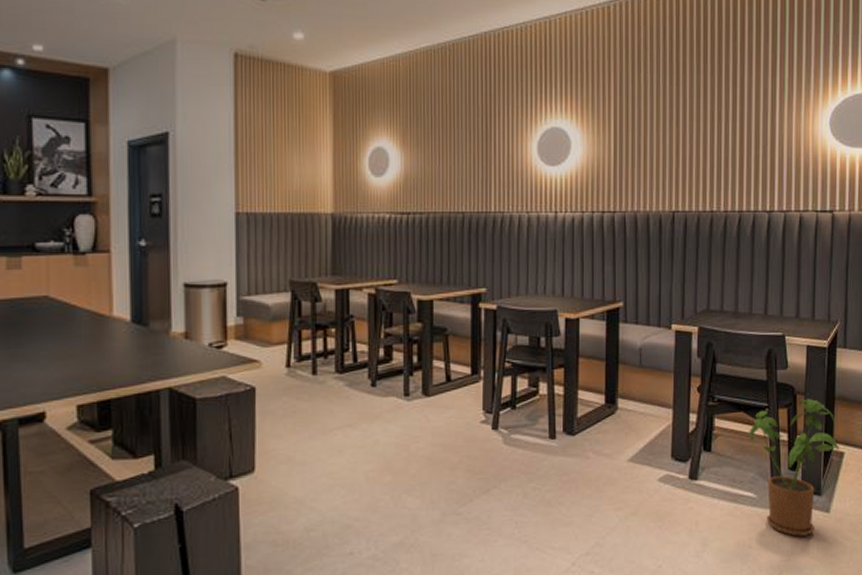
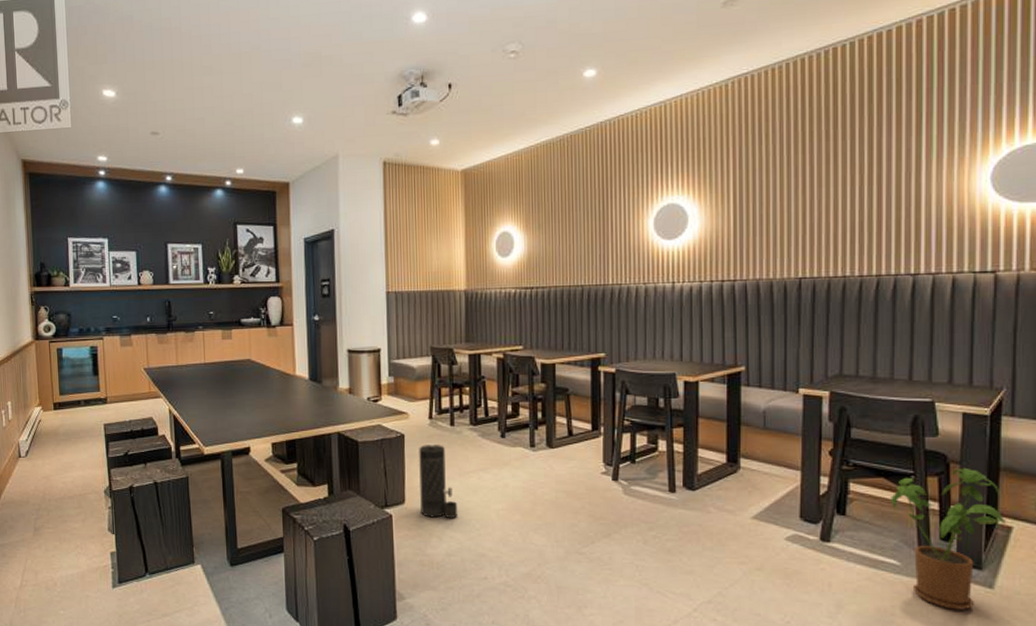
canister: none [273,397,320,487] -> present [419,443,458,518]

